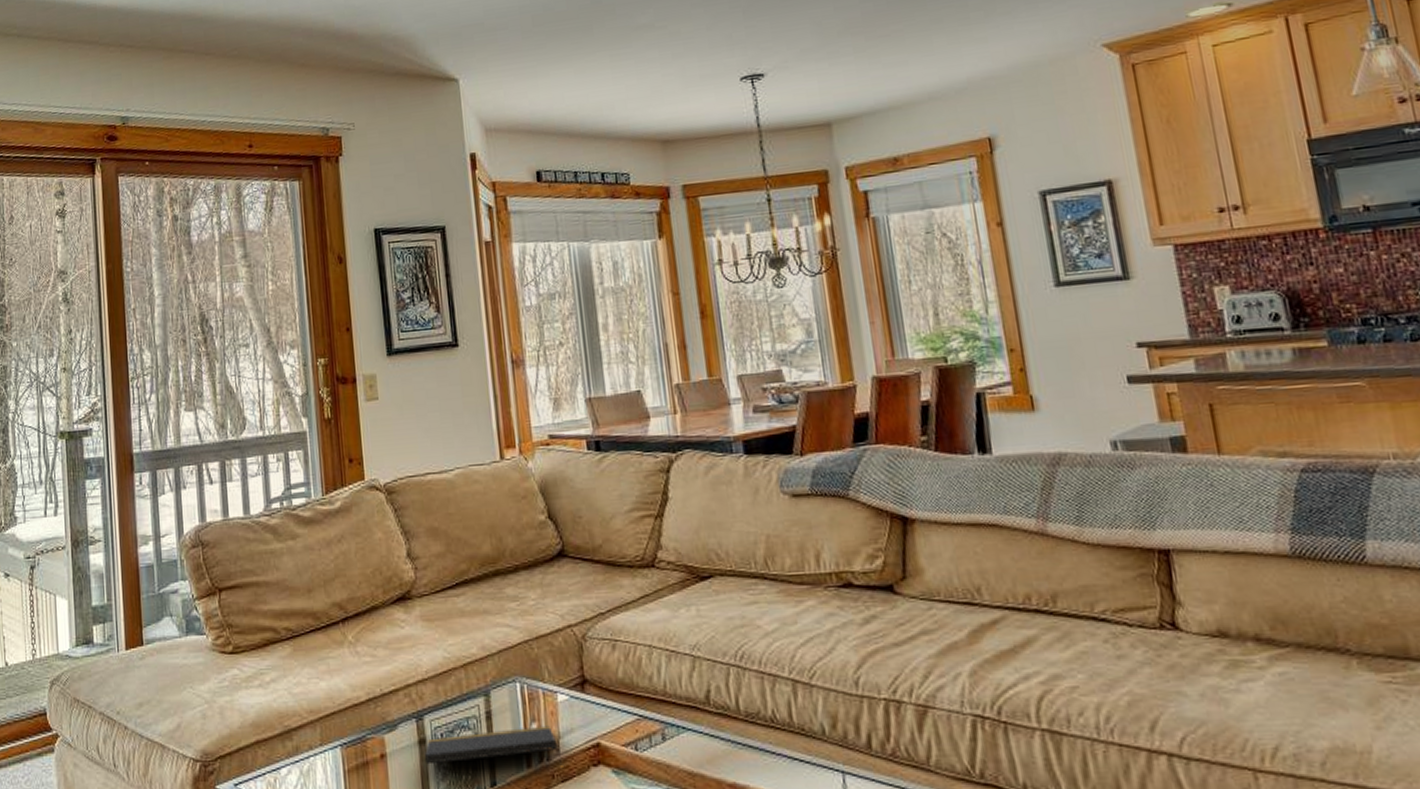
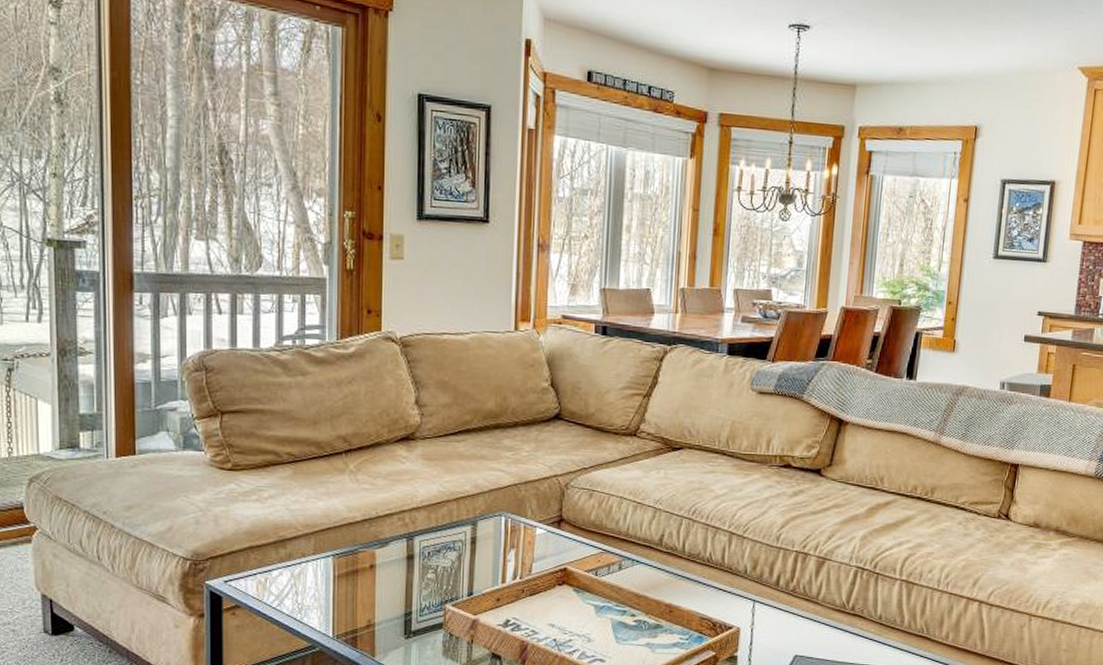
notepad: present [425,725,562,766] -> none [412,552,532,583]

